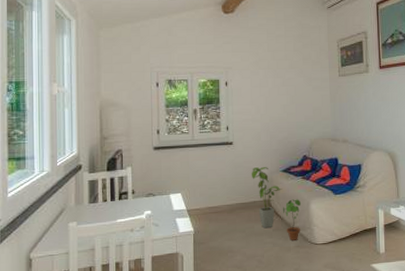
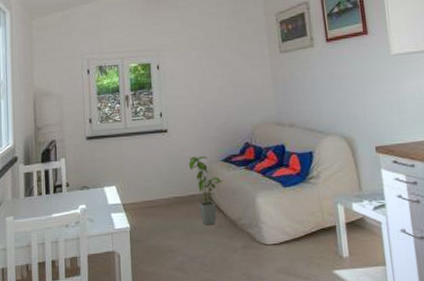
potted plant: present [283,199,302,241] -> none [225,192,247,240]

